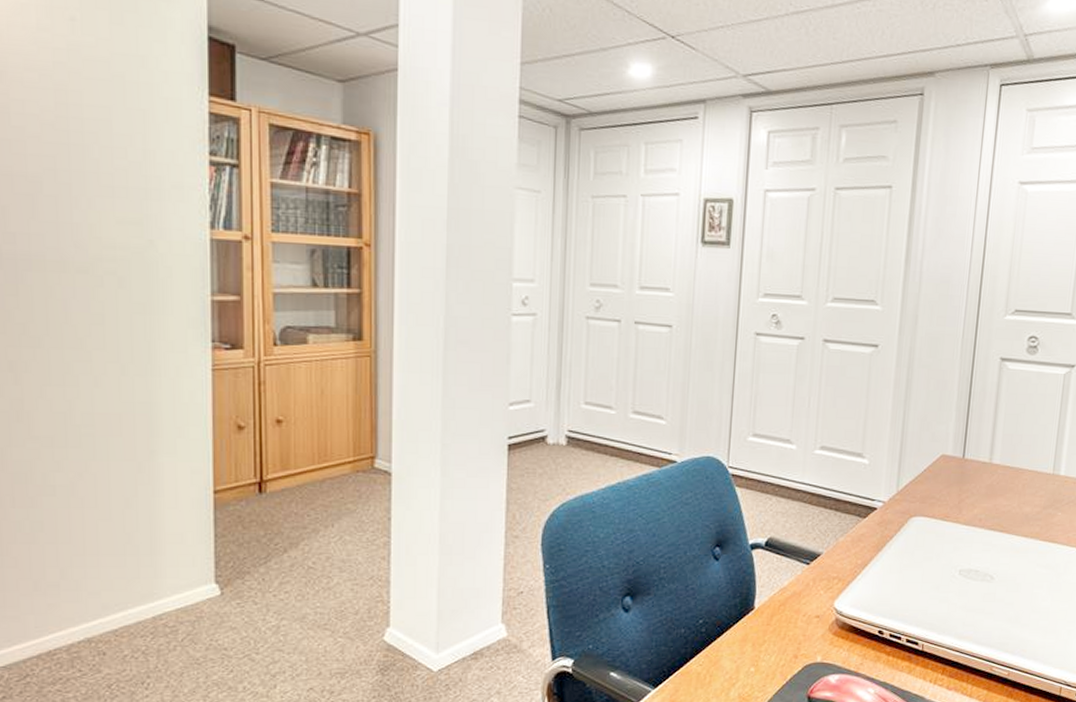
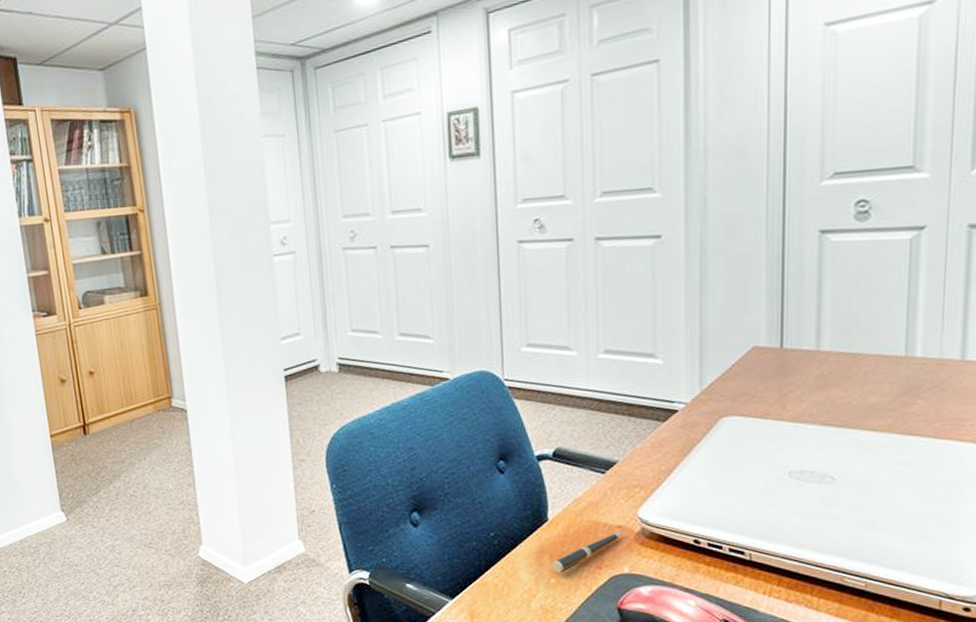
pen: none [752,622,820,663] -> present [550,532,624,575]

